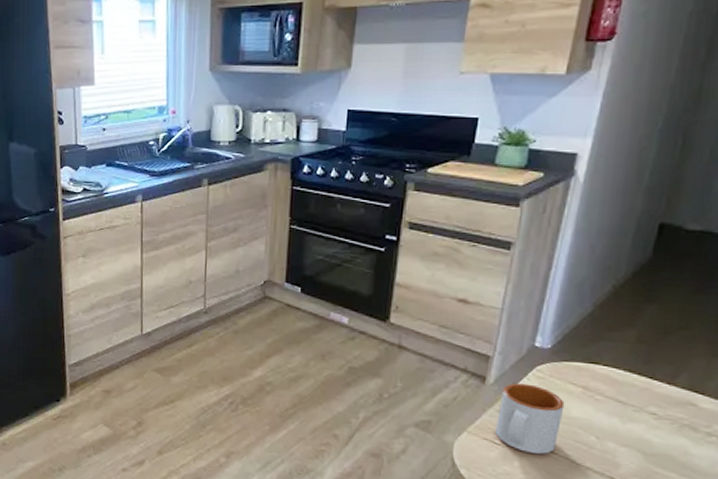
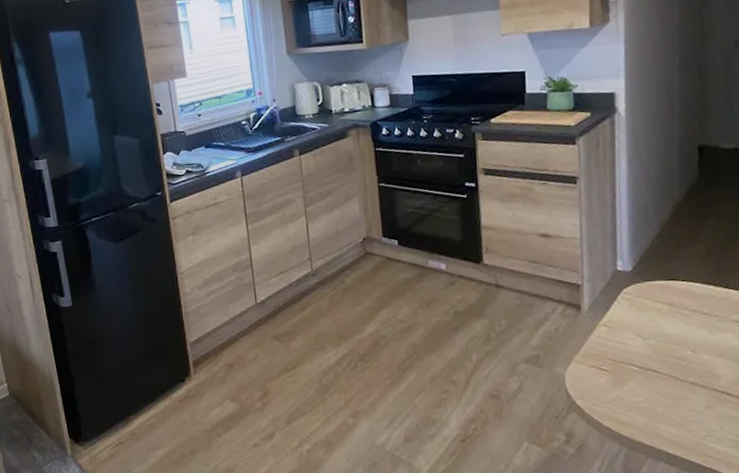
mug: present [495,383,565,455] -> none [598,307,658,376]

